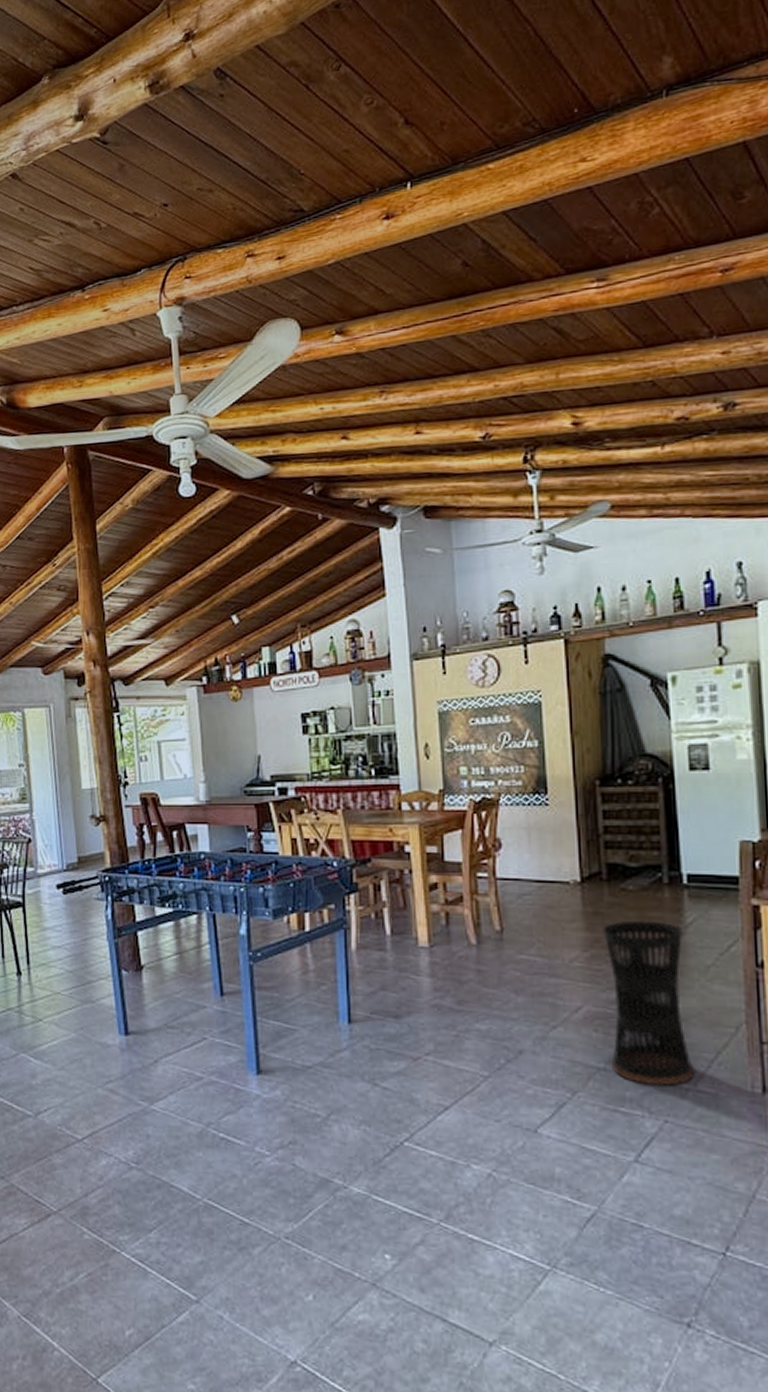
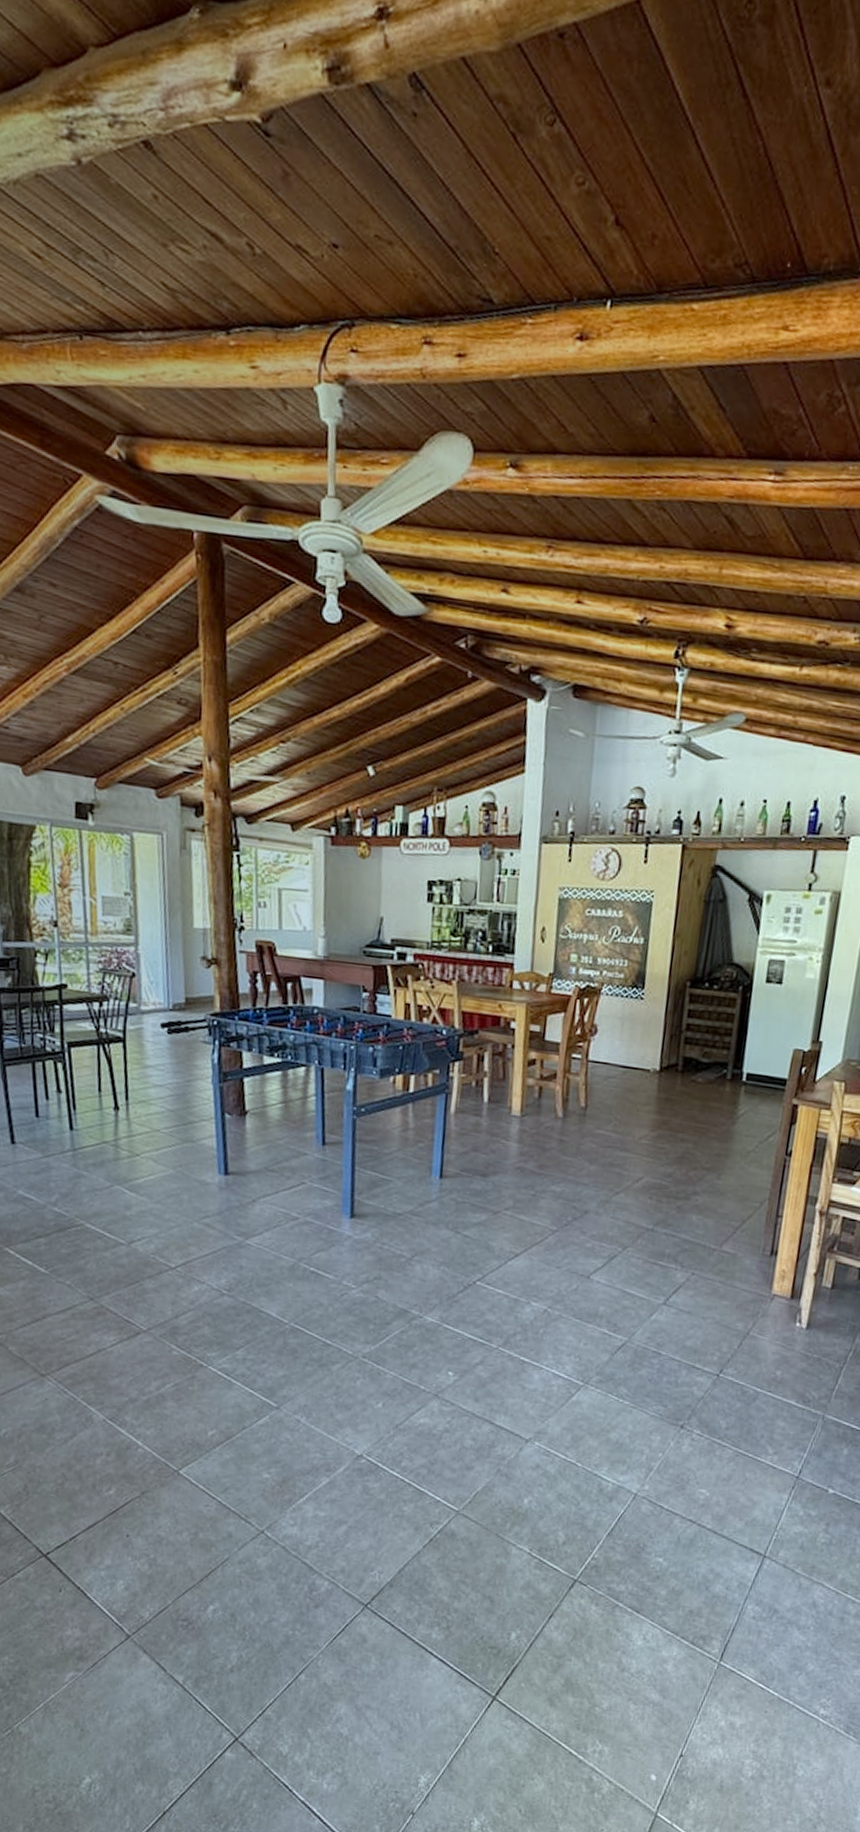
umbrella stand: present [603,920,695,1086] -> none [658,1108,734,1246]

